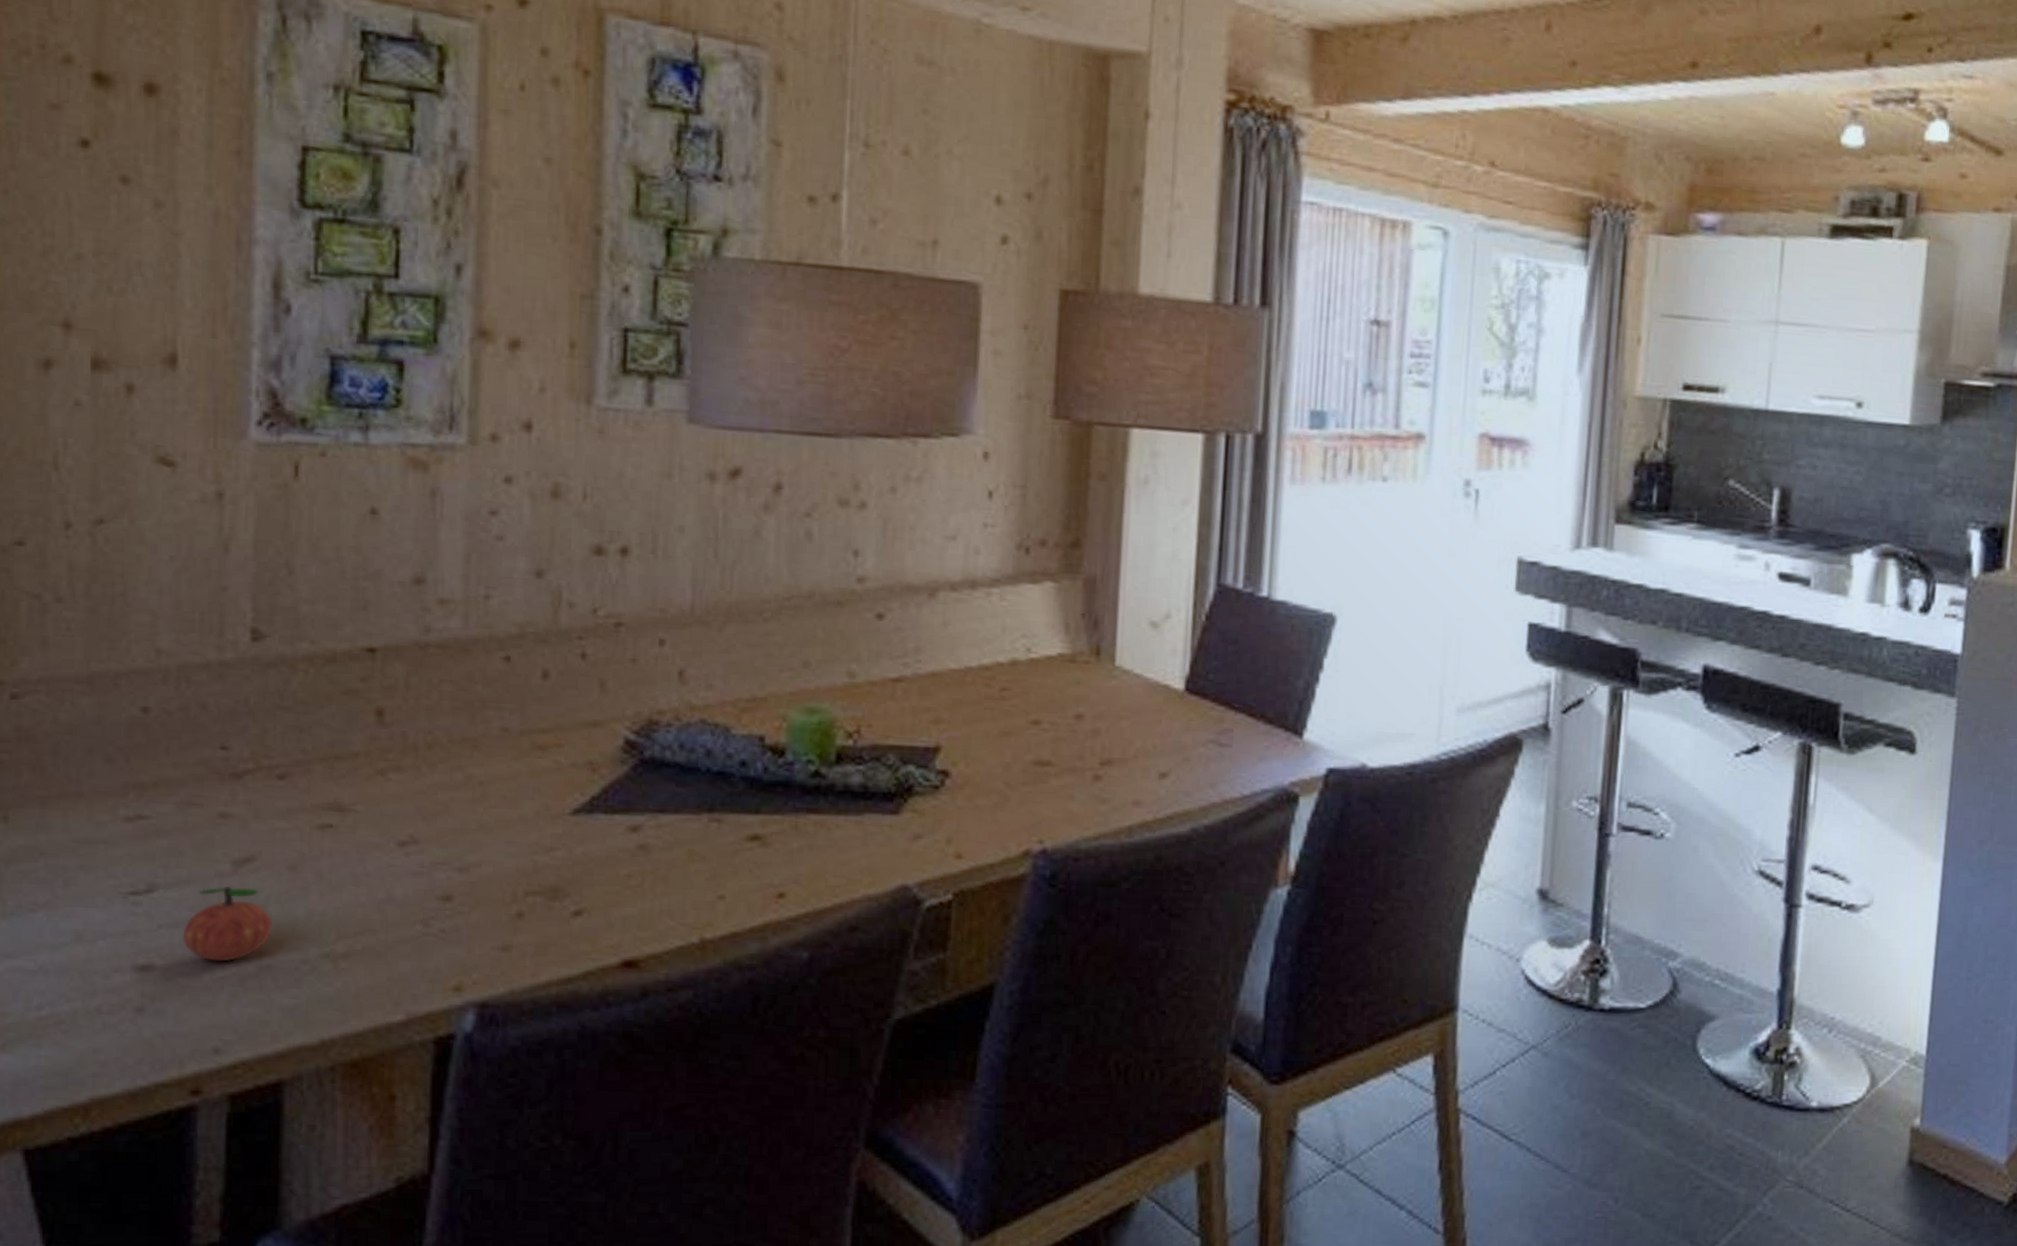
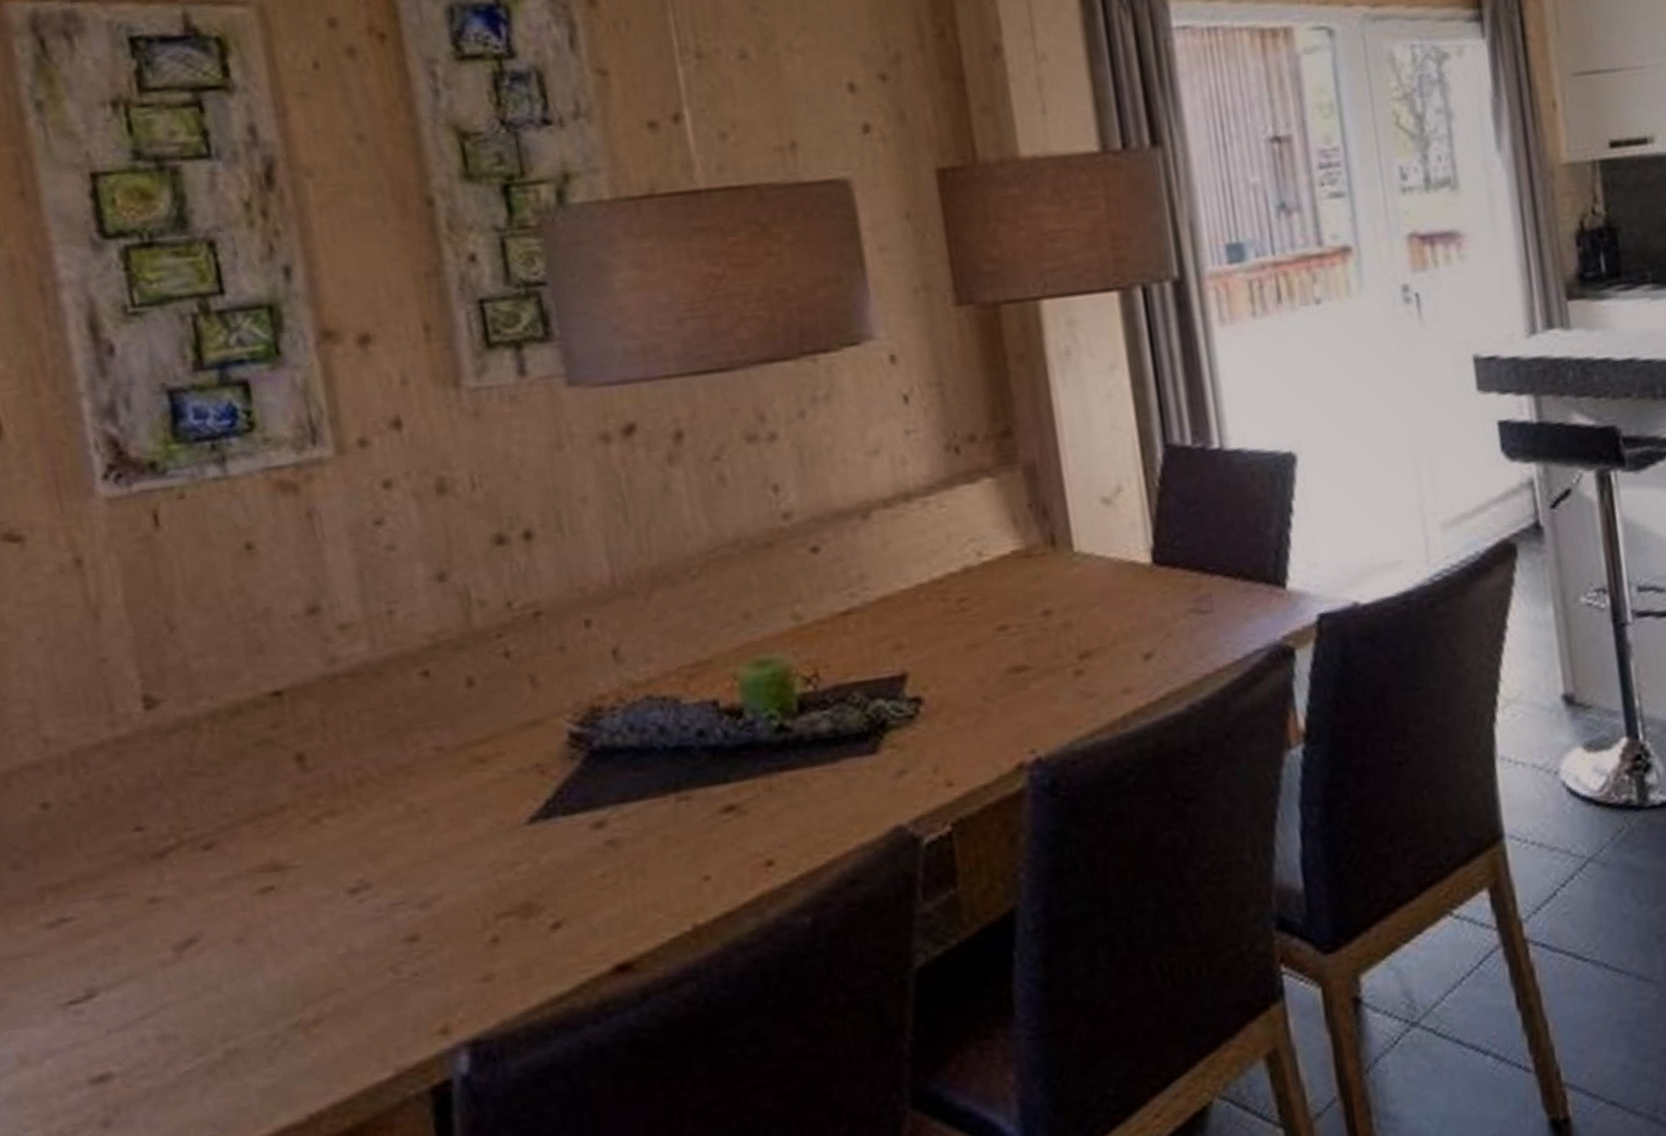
apple: present [182,886,272,962] -> none [135,971,232,1057]

